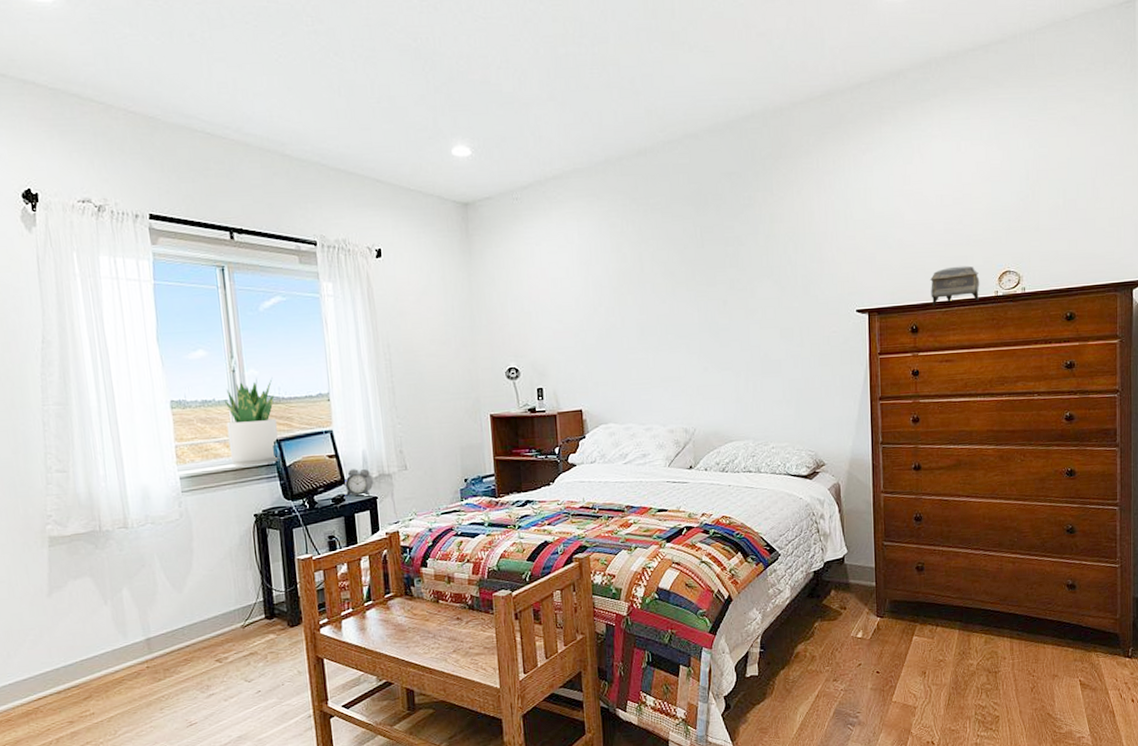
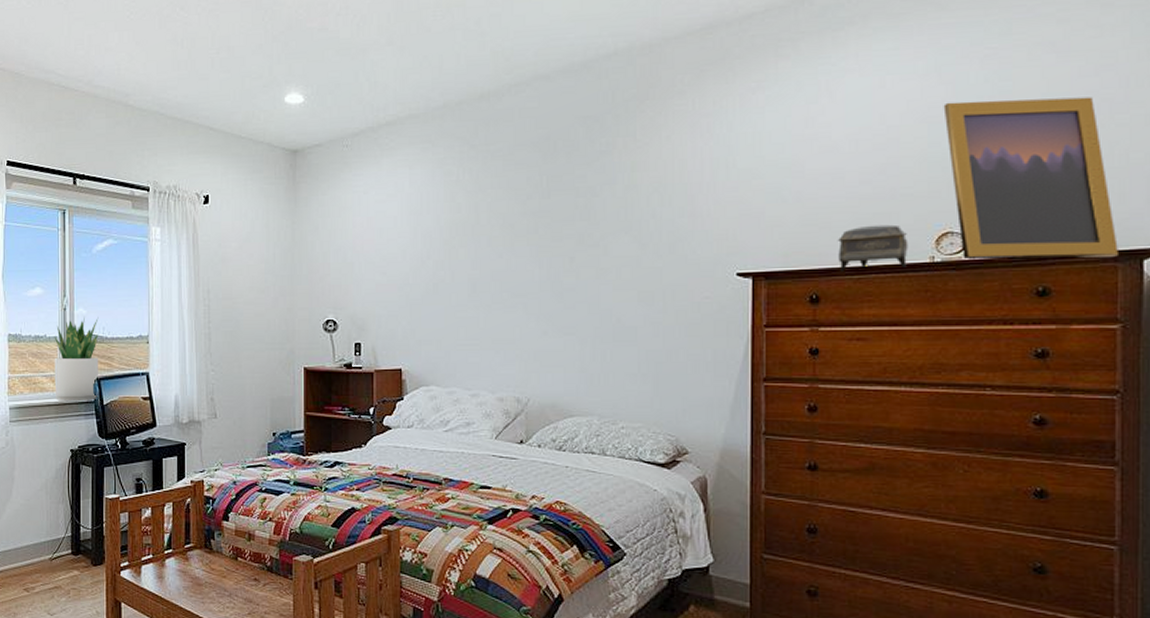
alarm clock: present [345,468,374,497] -> none [156,413,183,441]
picture frame: none [1001,161,1117,293] -> present [943,97,1118,260]

